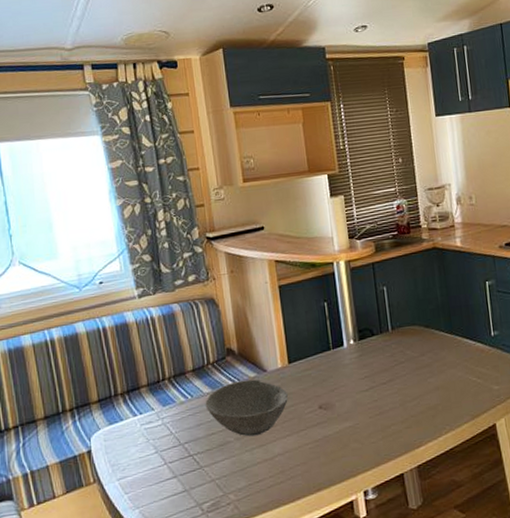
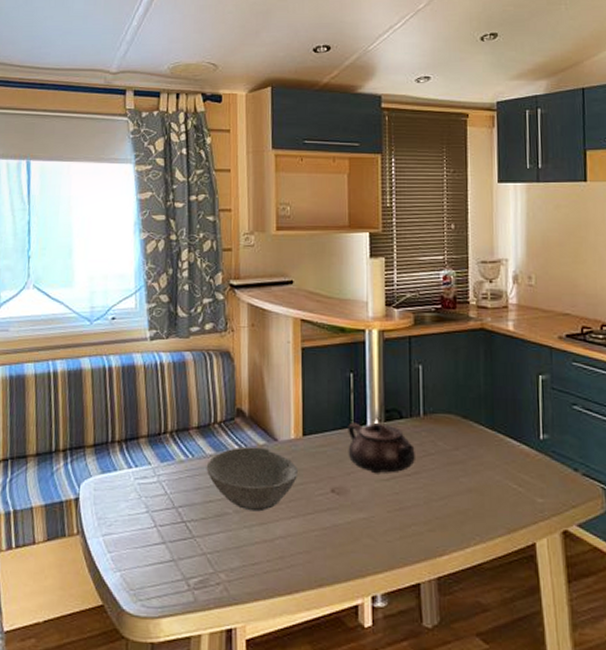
teapot: none [327,342,389,387] -> present [348,422,415,474]

